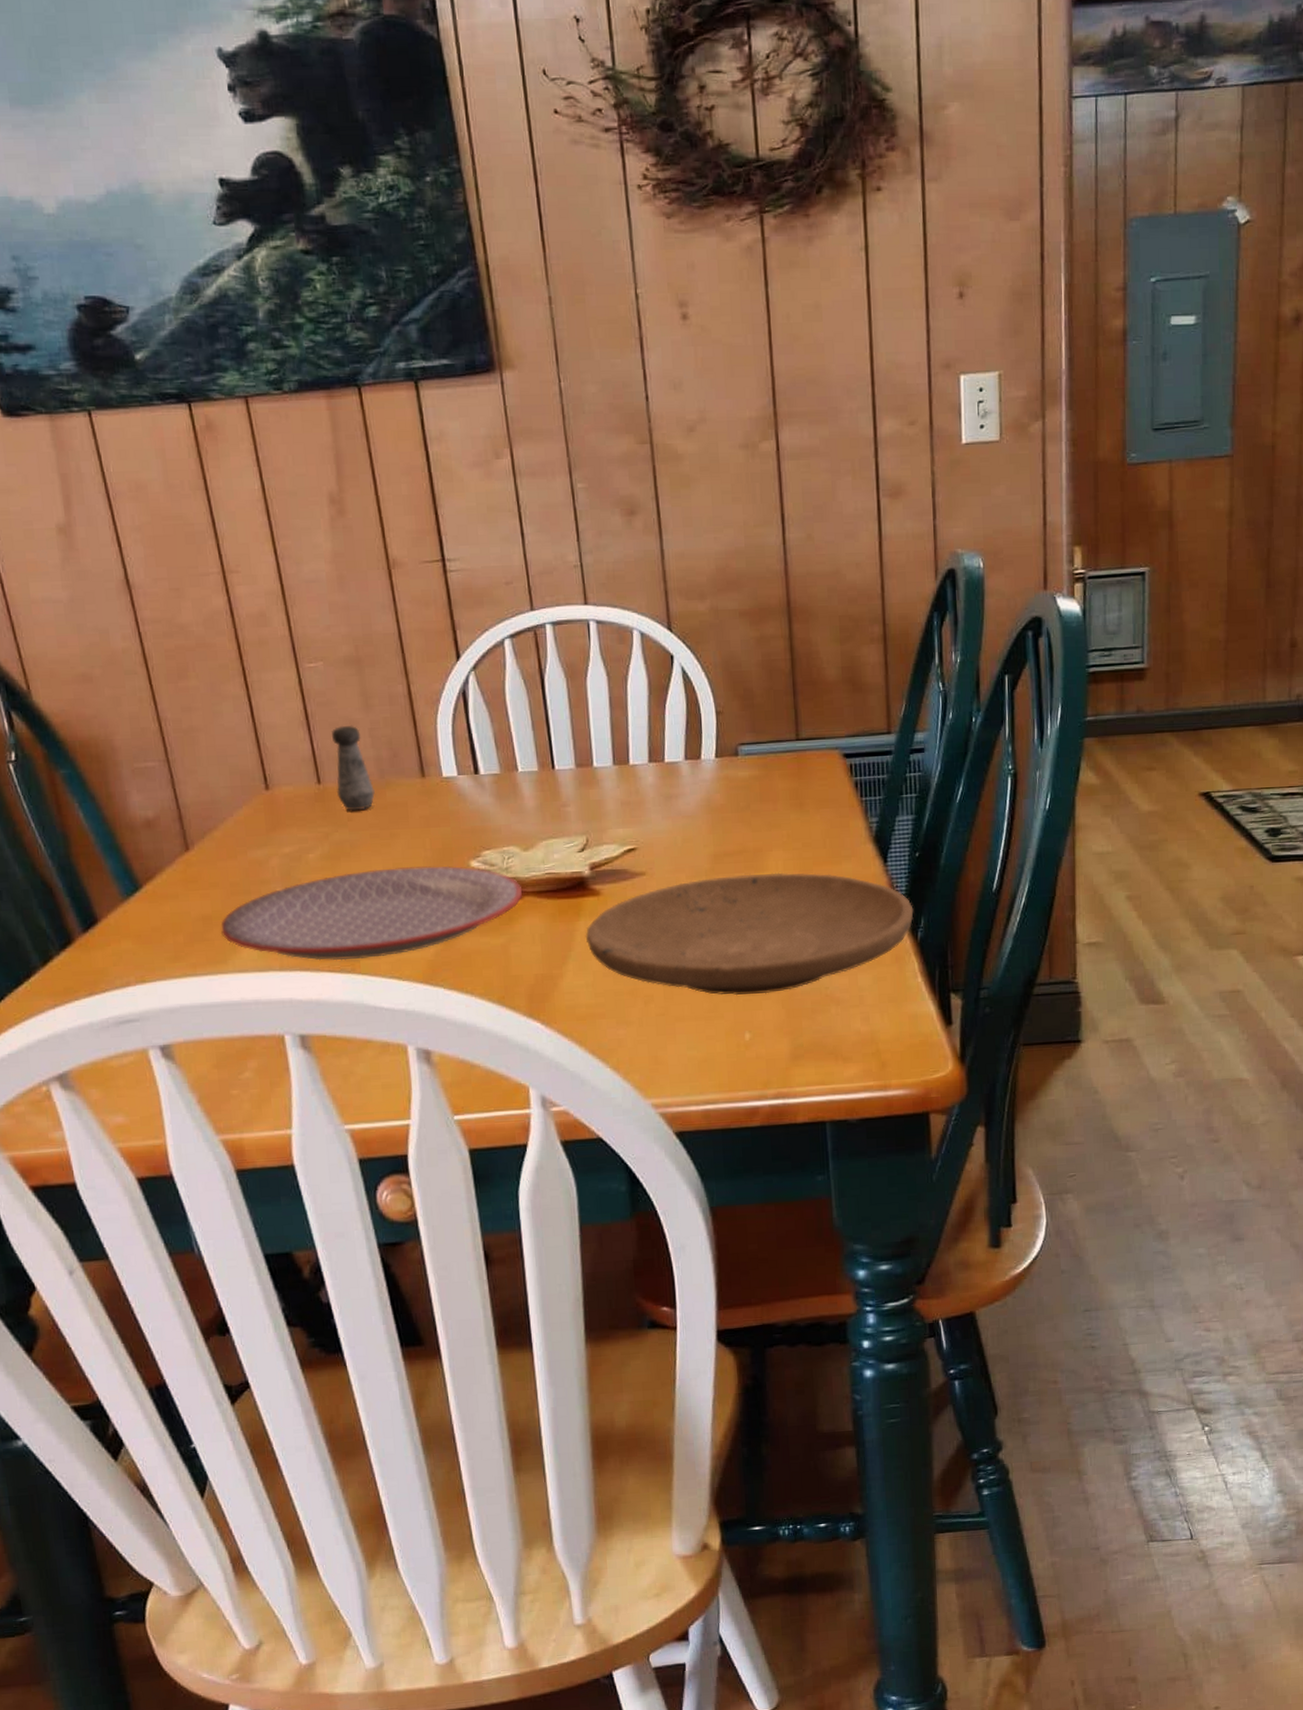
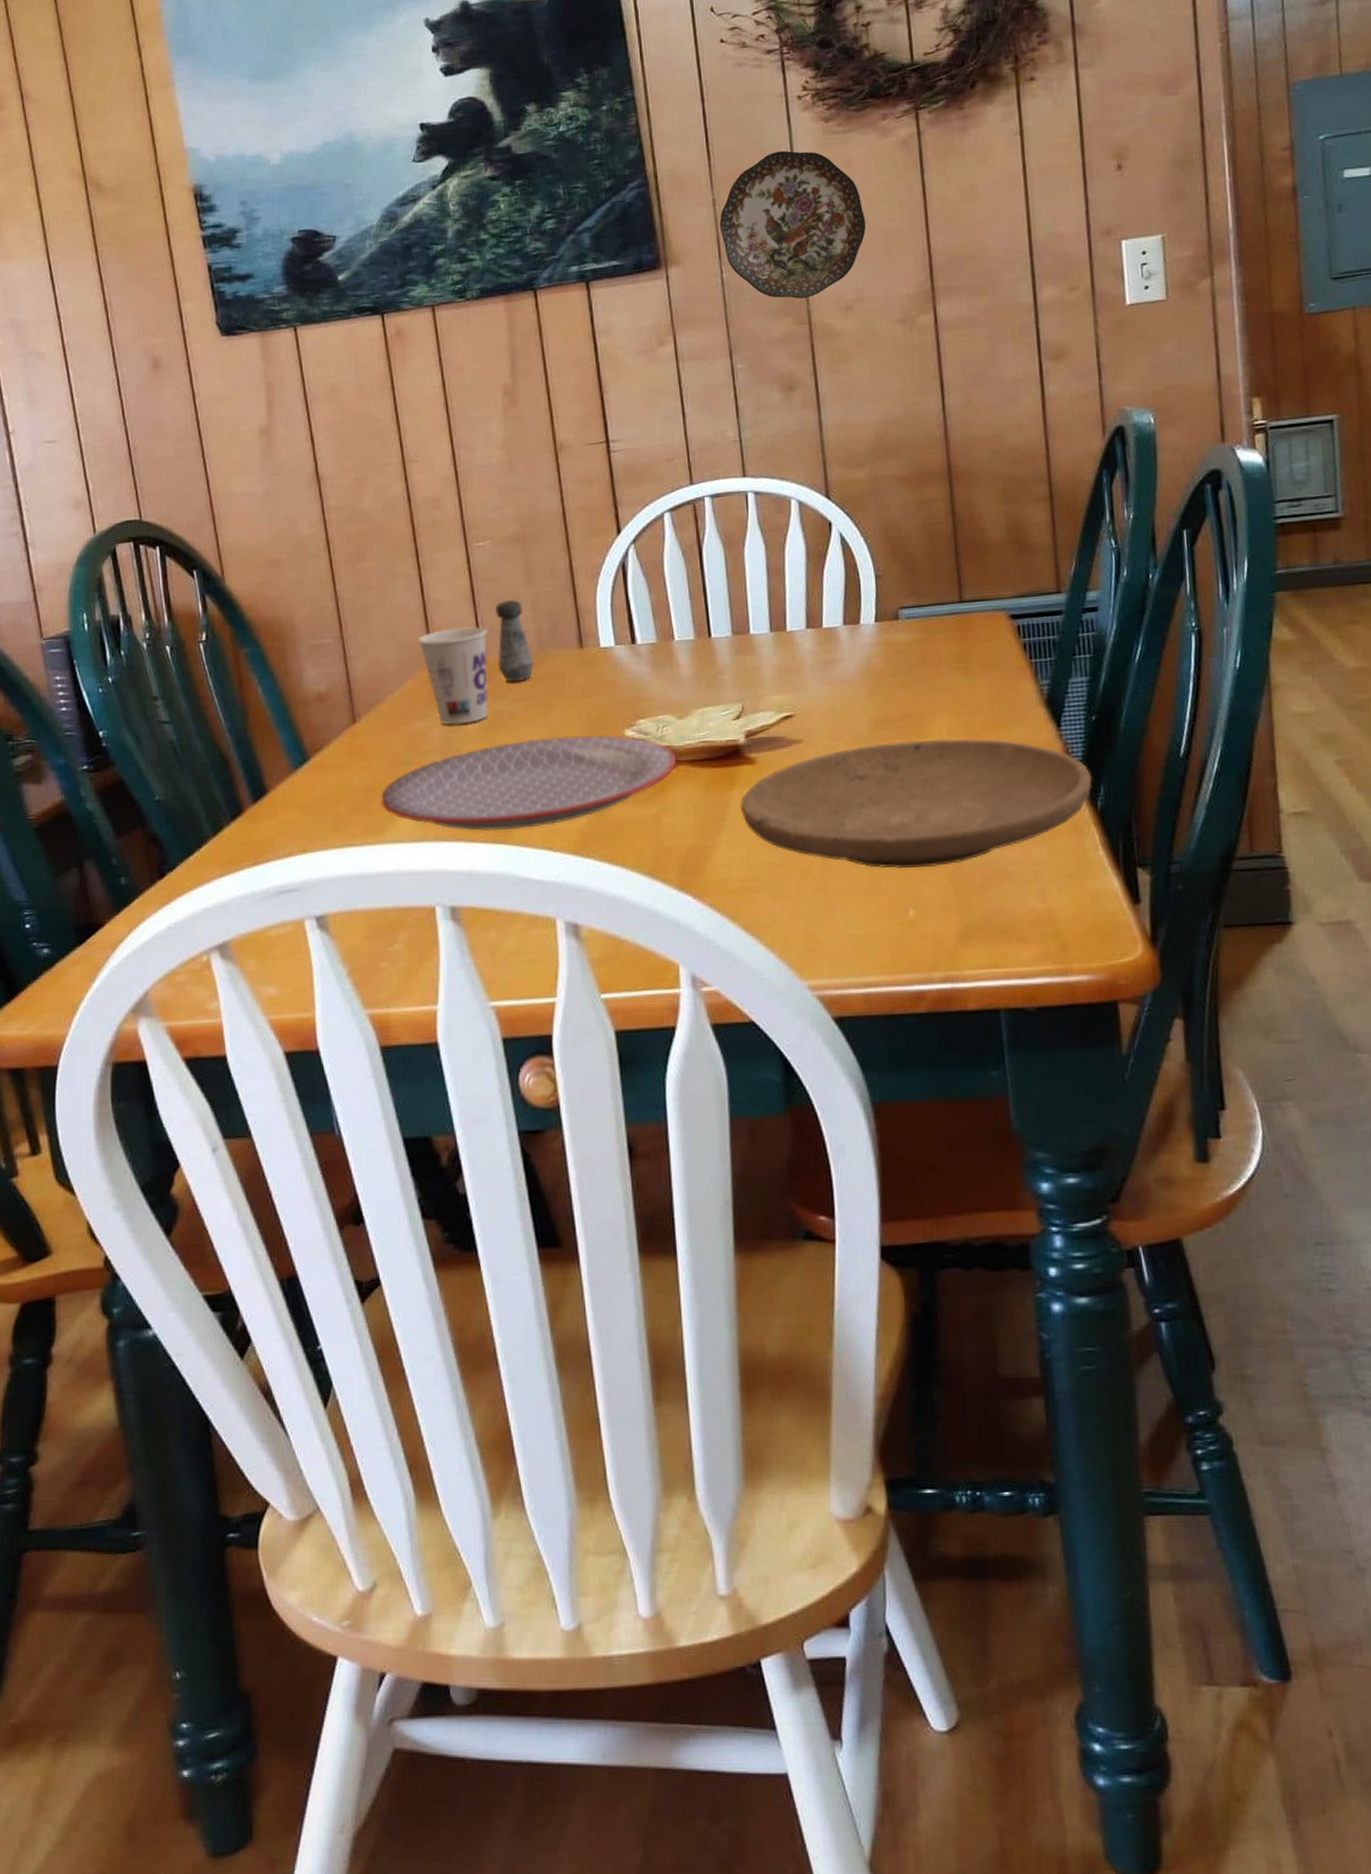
cup: none [250,752,329,854] -> present [418,626,488,725]
decorative plate: none [556,247,709,415] -> present [719,150,867,299]

